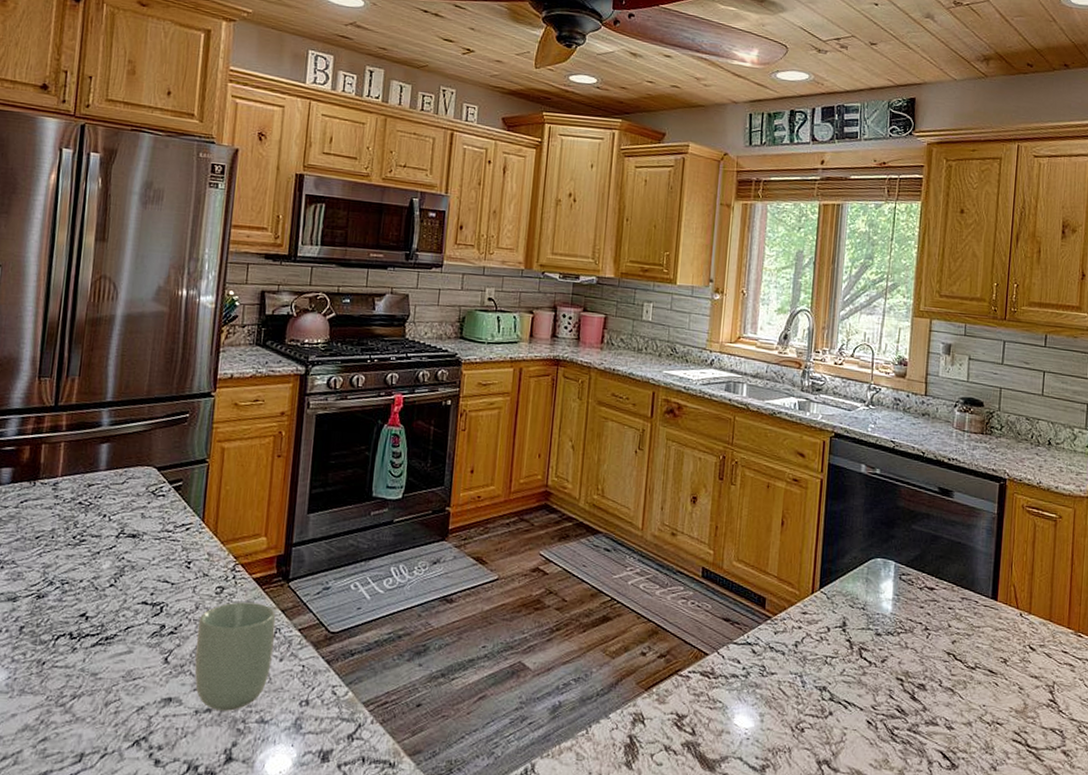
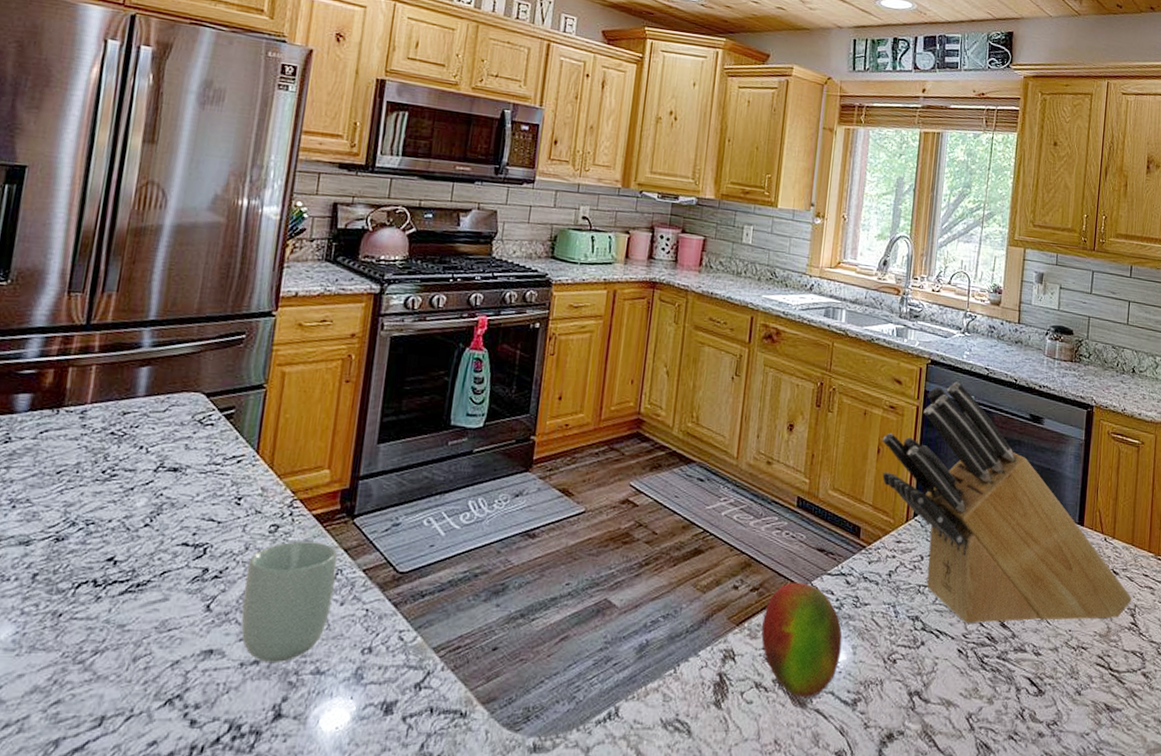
fruit: none [669,650,750,762] -> present [761,582,842,697]
knife block: none [786,455,1050,697] -> present [882,382,1132,625]

